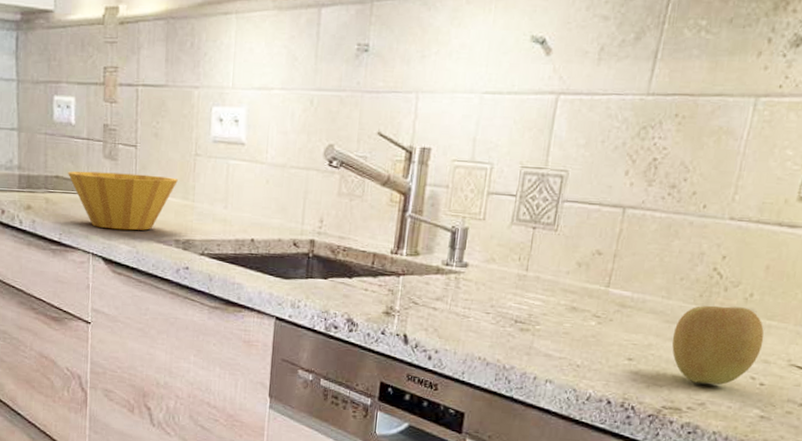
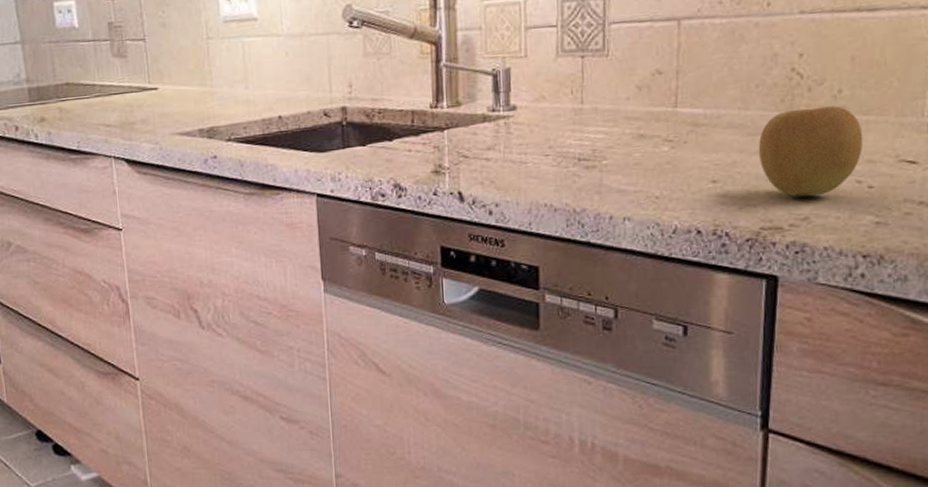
bowl: present [67,171,178,231] -> none [77,65,193,129]

